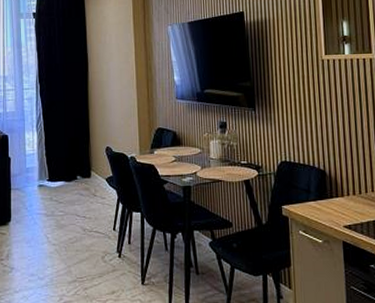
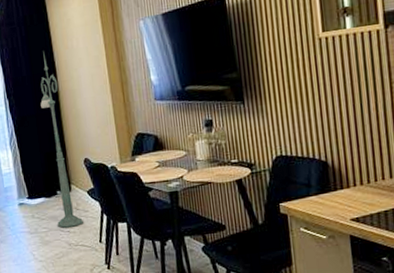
floor lamp: none [70,43,99,213] -> present [40,52,83,228]

